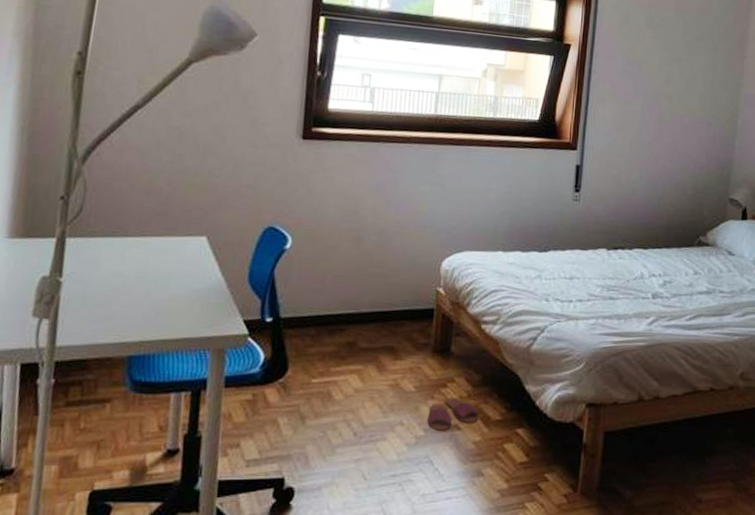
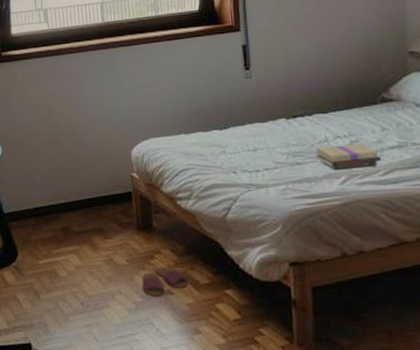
books: none [628,284,690,311] -> present [315,143,382,170]

